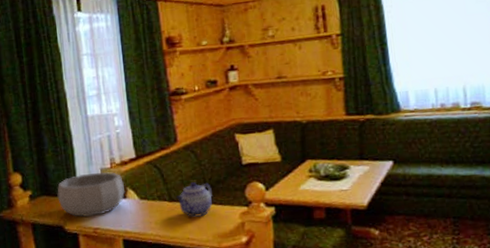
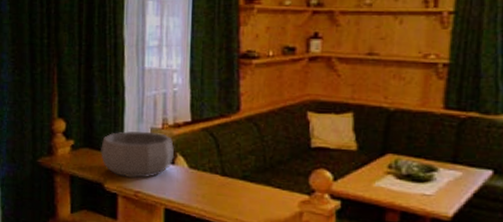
teapot: present [177,182,213,217] -> none [230,158,271,198]

